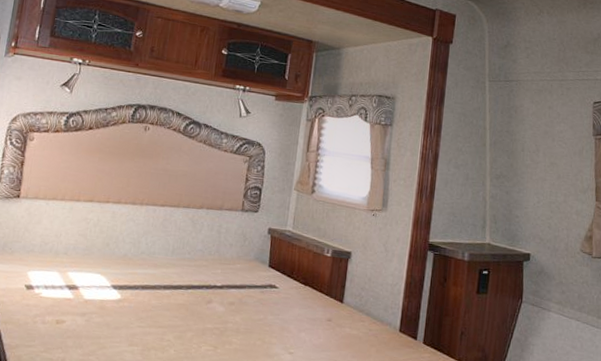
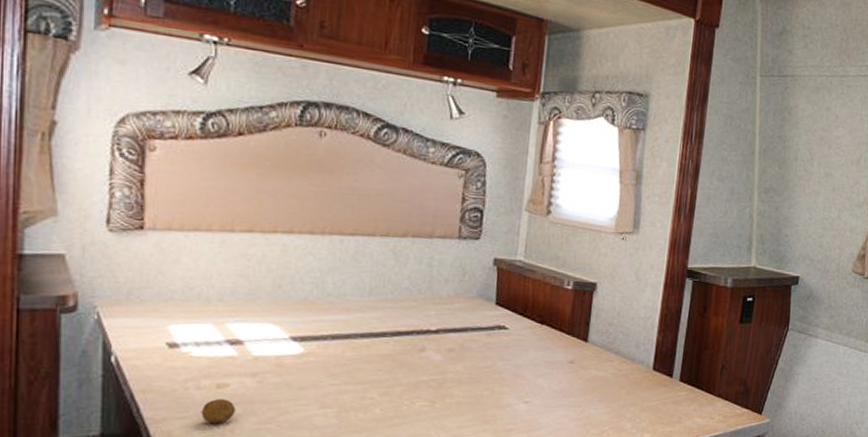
fruit: none [43,332,68,353] -> present [201,399,236,424]

